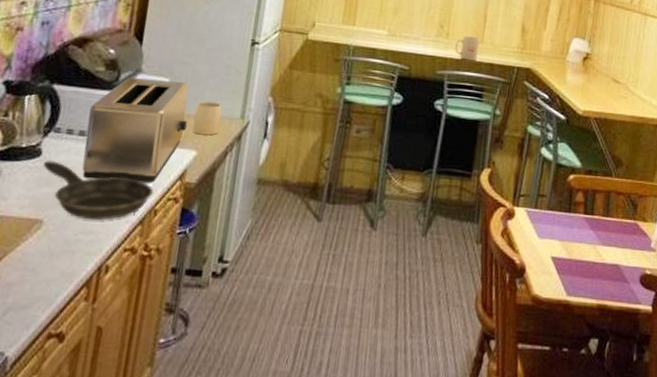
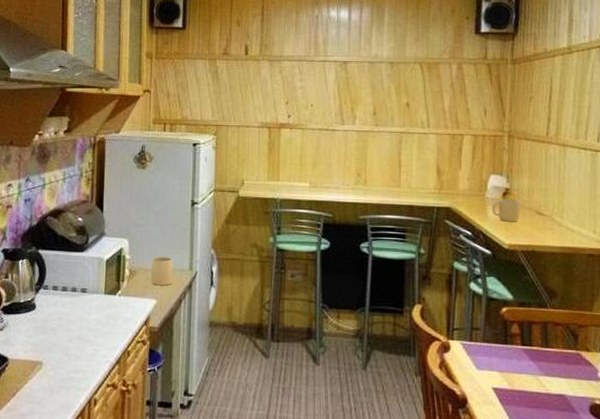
frying pan: present [42,161,153,220] -> none [37,313,125,361]
toaster: present [82,77,189,183] -> none [67,240,147,328]
mug: present [455,35,480,61] -> none [374,181,397,204]
mug: none [571,63,599,88] -> present [492,198,521,222]

